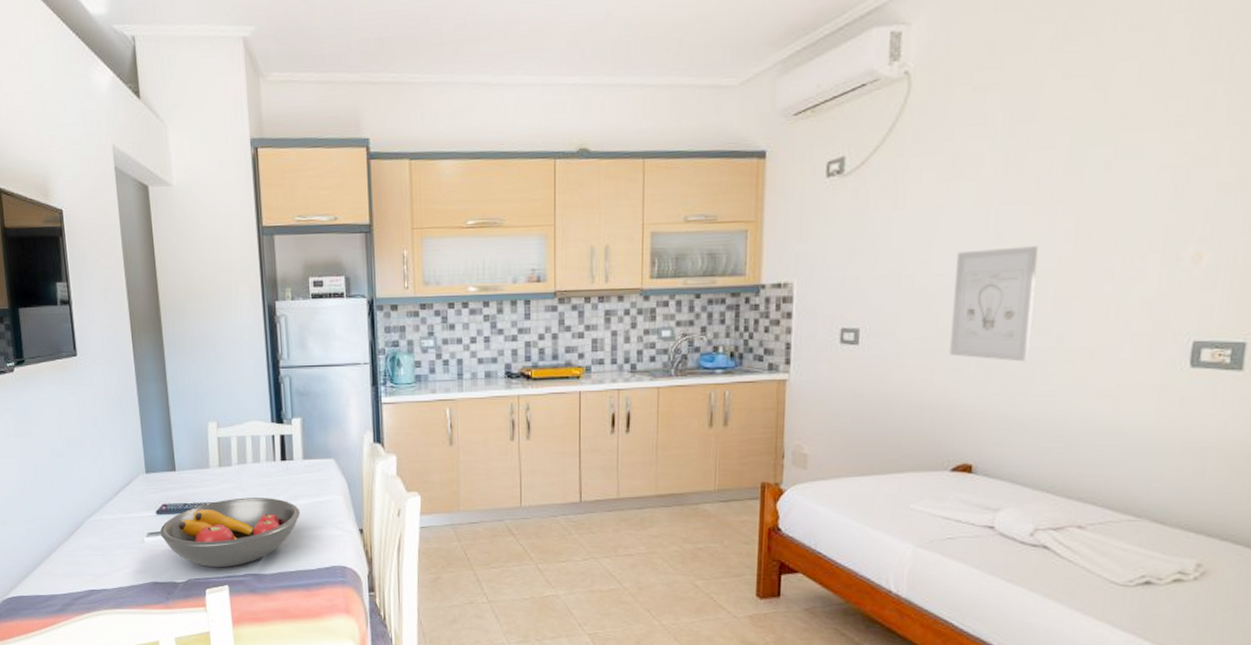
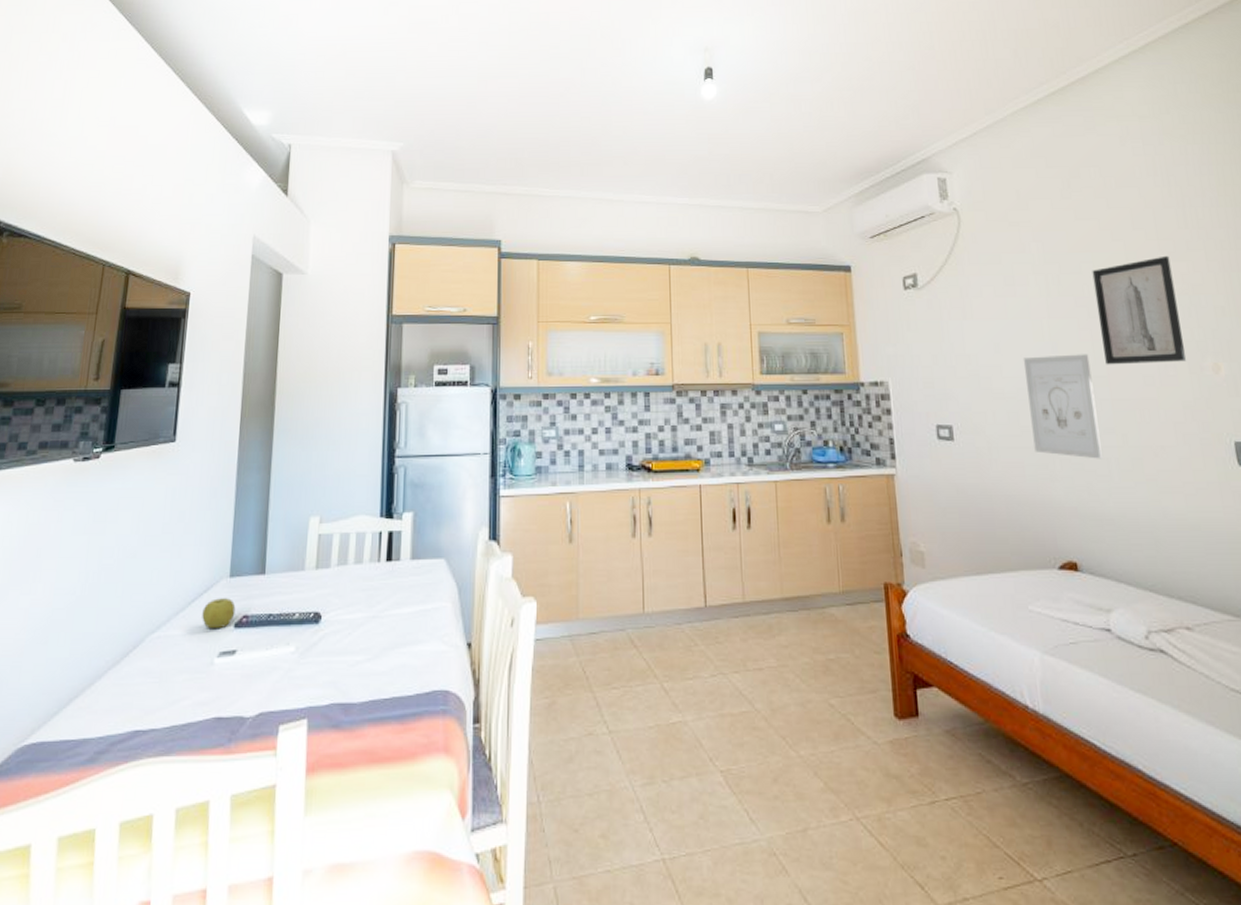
apple: none [127,490,156,515] -> present [202,598,236,629]
fruit bowl: present [159,498,300,567] -> none [234,606,401,695]
wall art: none [1058,120,1177,258] -> present [1092,255,1187,365]

